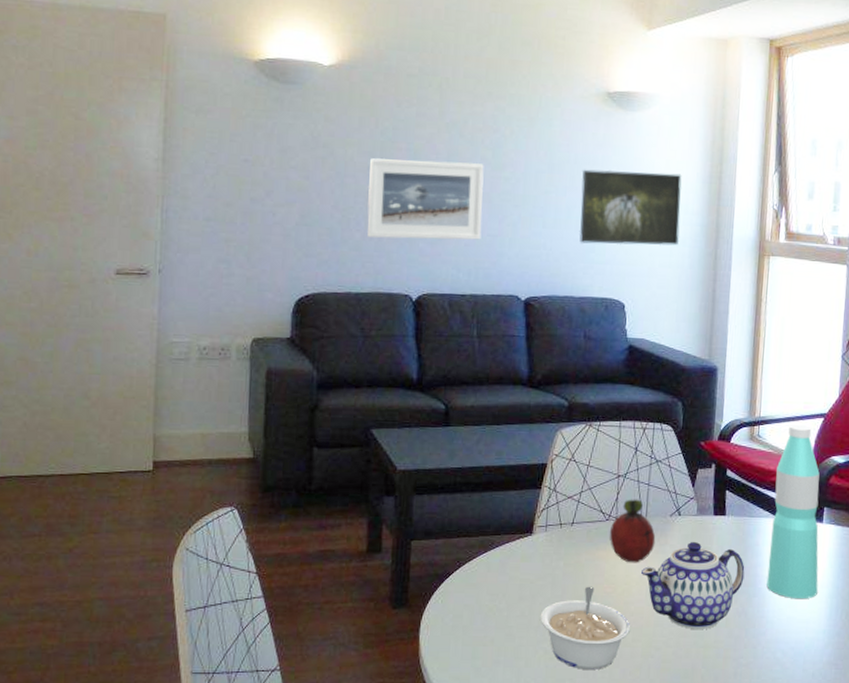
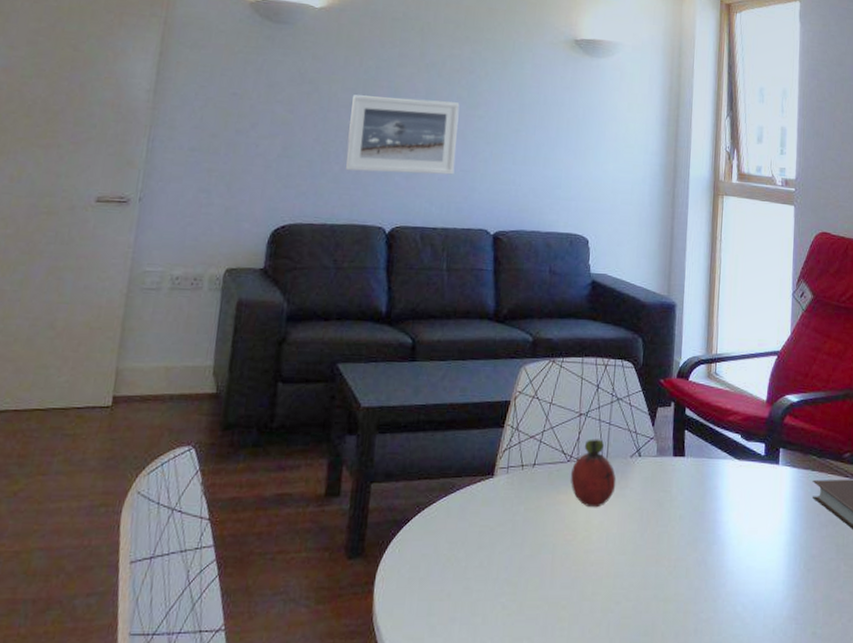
legume: present [540,586,630,669] -> none [498,533,590,627]
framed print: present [579,169,682,246] -> none [546,110,642,184]
teapot: present [641,541,745,630] -> none [602,484,704,582]
water bottle: present [766,424,820,600] -> none [726,361,776,547]

